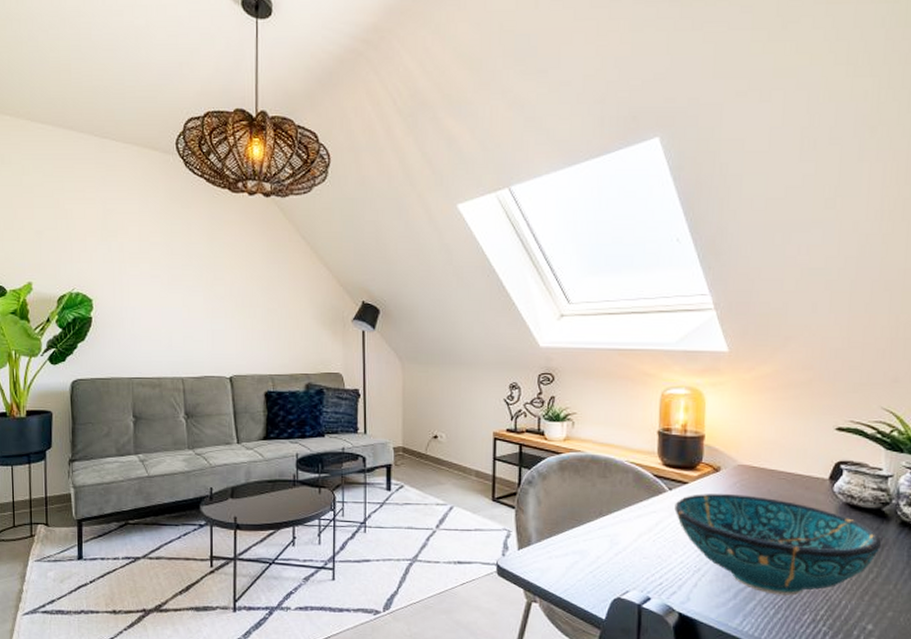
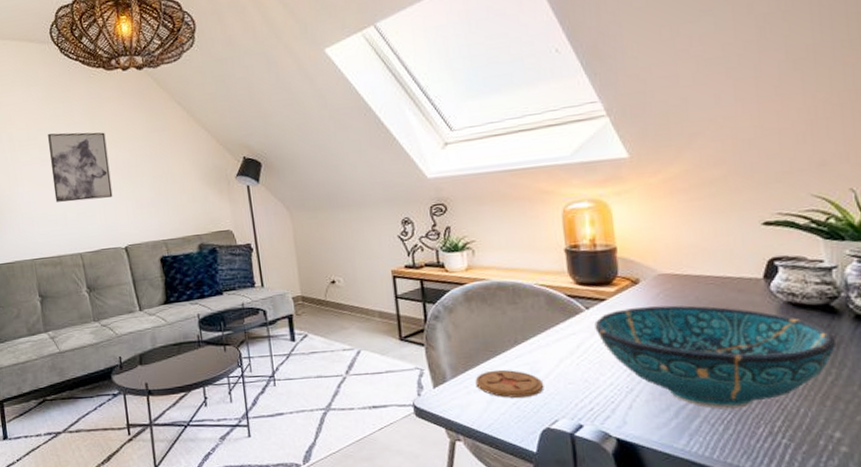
wall art: none [161,249,223,324] -> present [48,132,113,202]
coaster: none [558,538,621,567] -> present [475,369,544,398]

